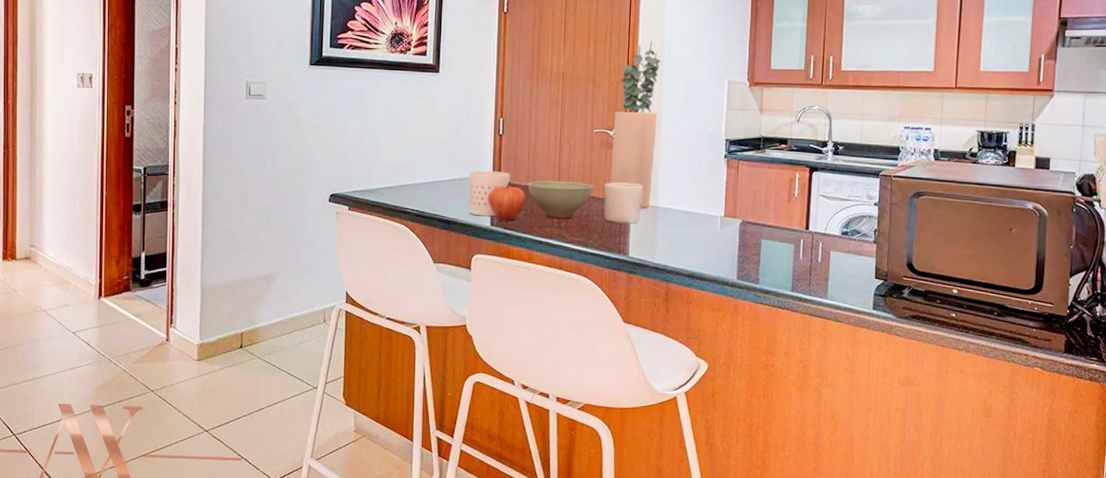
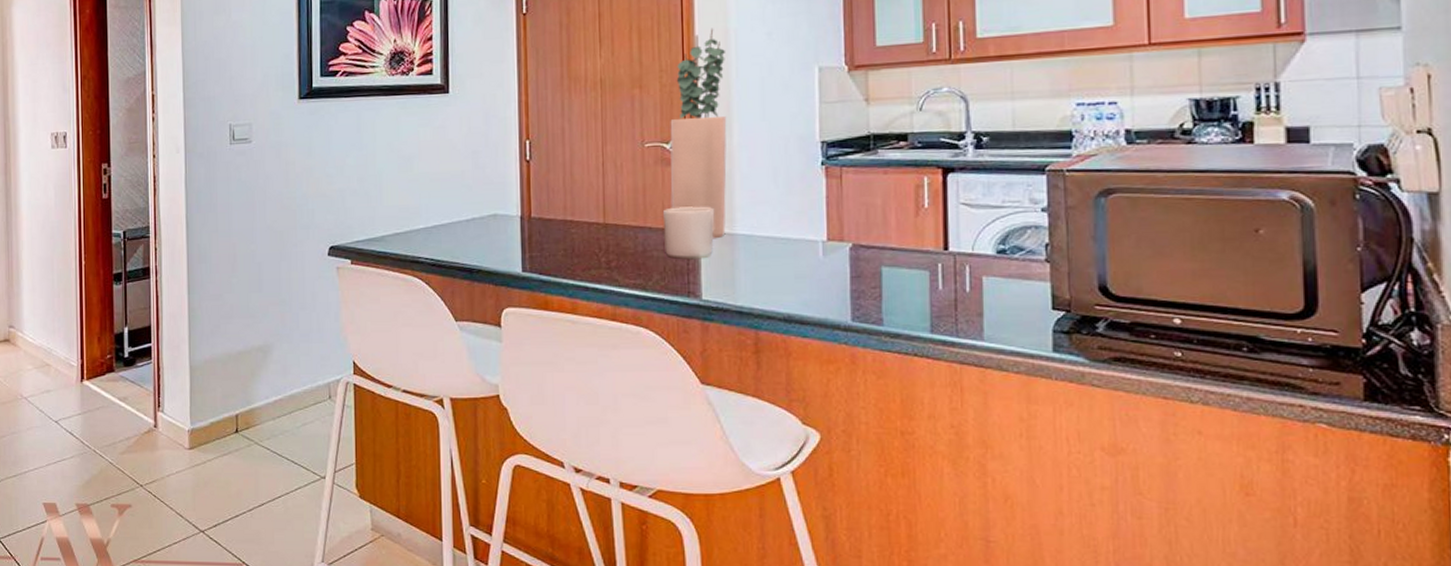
mug: present [469,171,511,217] -> none [492,204,544,261]
fruit: present [487,181,527,222] -> none [515,215,565,266]
bowl: present [527,180,595,220] -> none [565,210,651,259]

